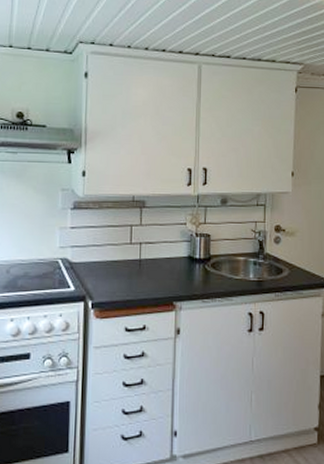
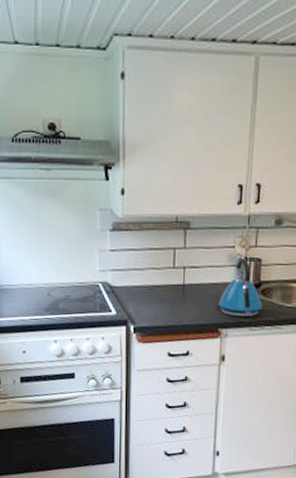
kettle: none [173,234,213,290] -> present [219,258,263,317]

